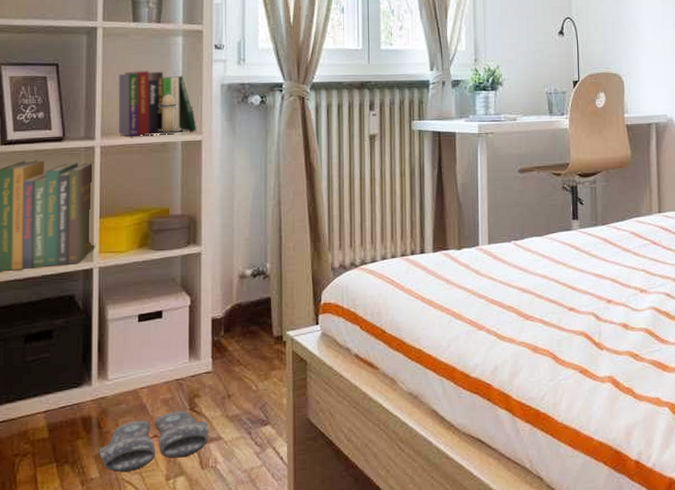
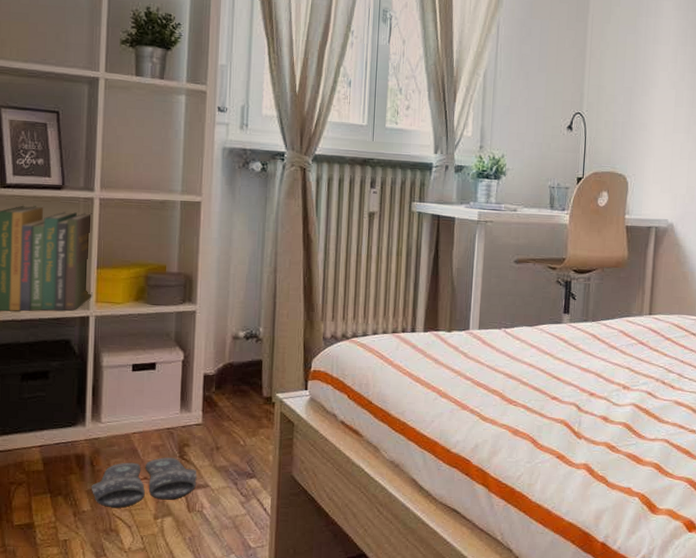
books: present [118,71,196,136] -> none [118,126,196,192]
candle: present [158,91,177,134] -> none [158,149,178,193]

